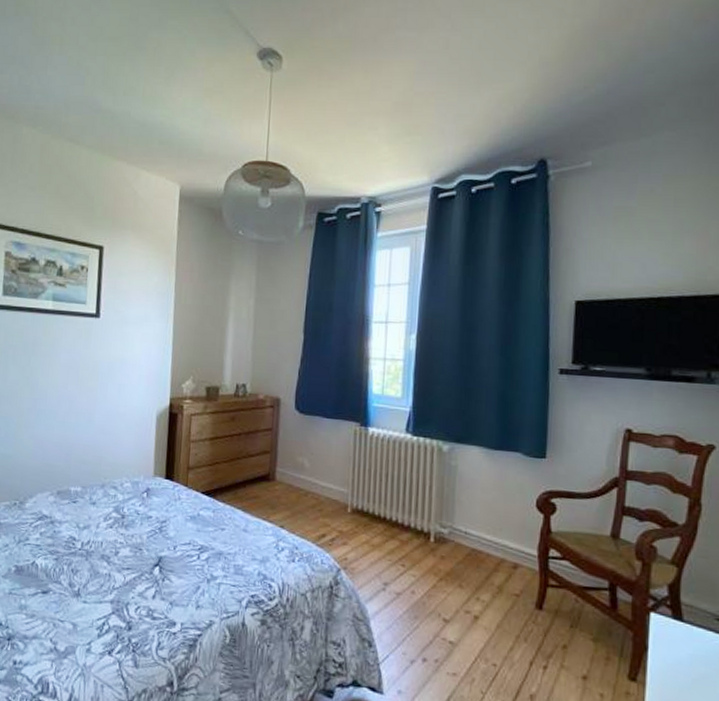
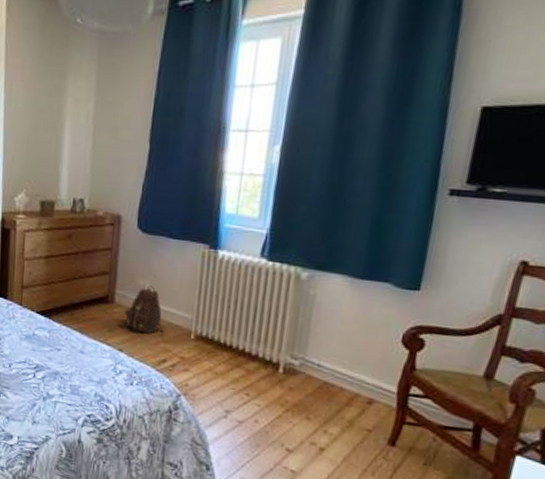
backpack: none [285,462,324,510] -> present [124,285,165,334]

